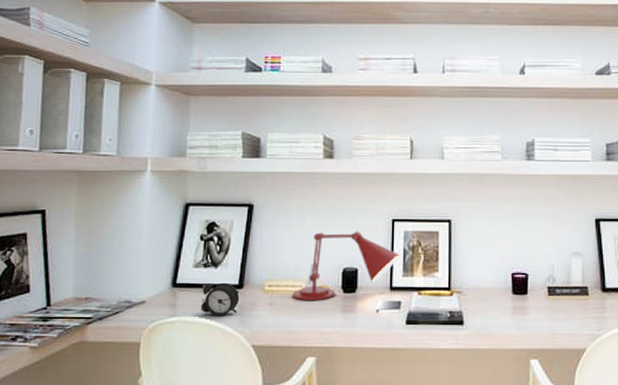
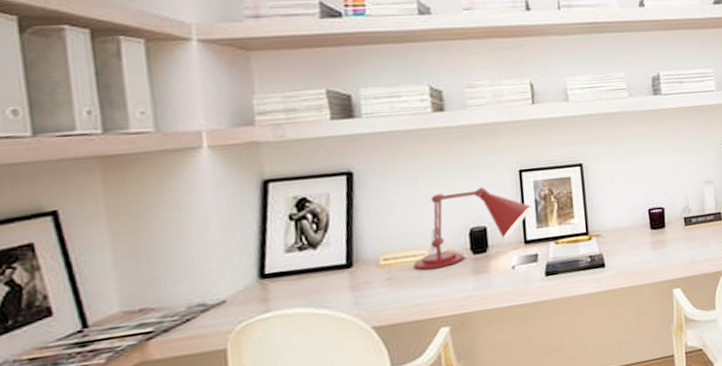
alarm clock: present [200,282,240,317] -> none [300,263,350,304]

